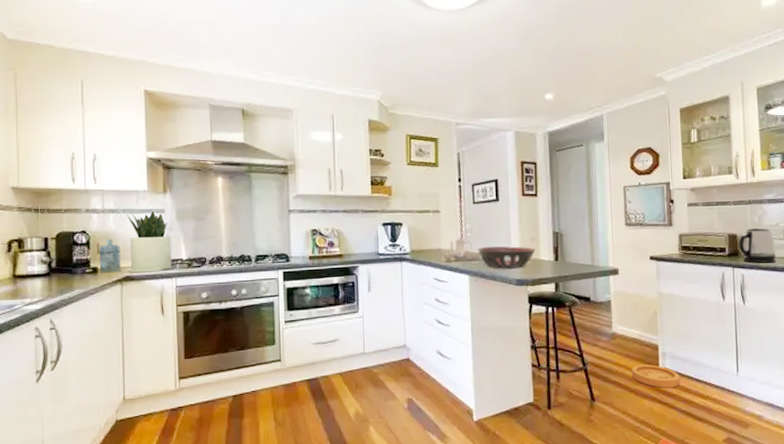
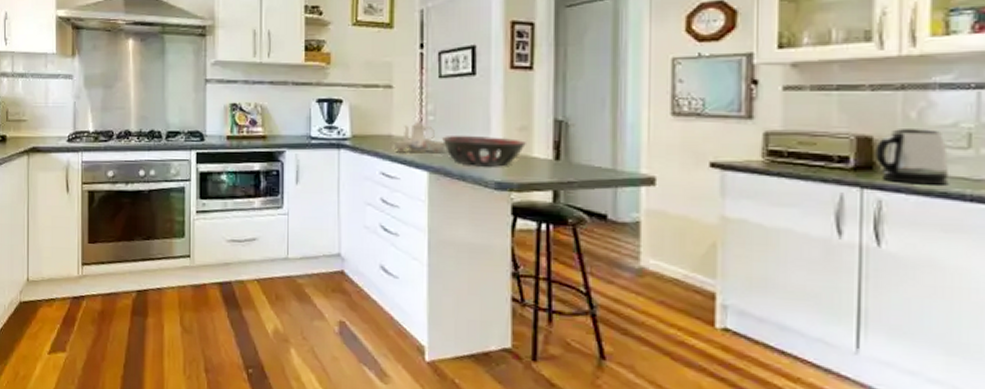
canister: present [99,239,122,273] -> none [7,105,29,143]
planter: present [127,210,176,273] -> none [34,75,83,145]
pet bowl: present [632,364,680,388] -> none [668,317,750,358]

